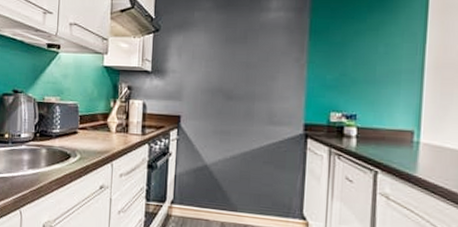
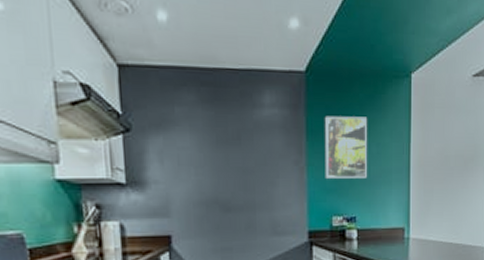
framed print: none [325,17,376,77] -> present [324,116,368,178]

